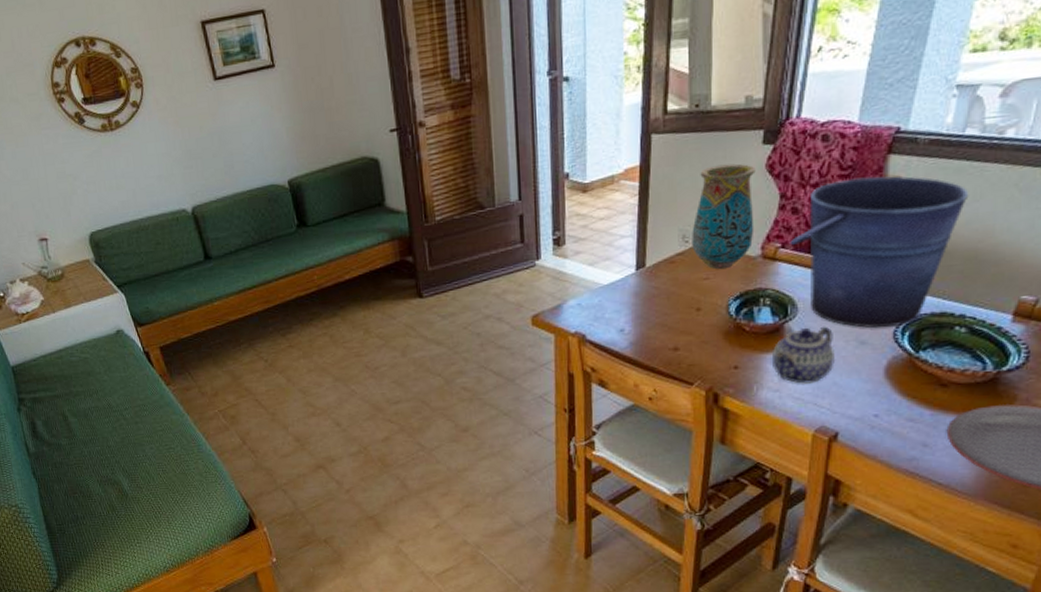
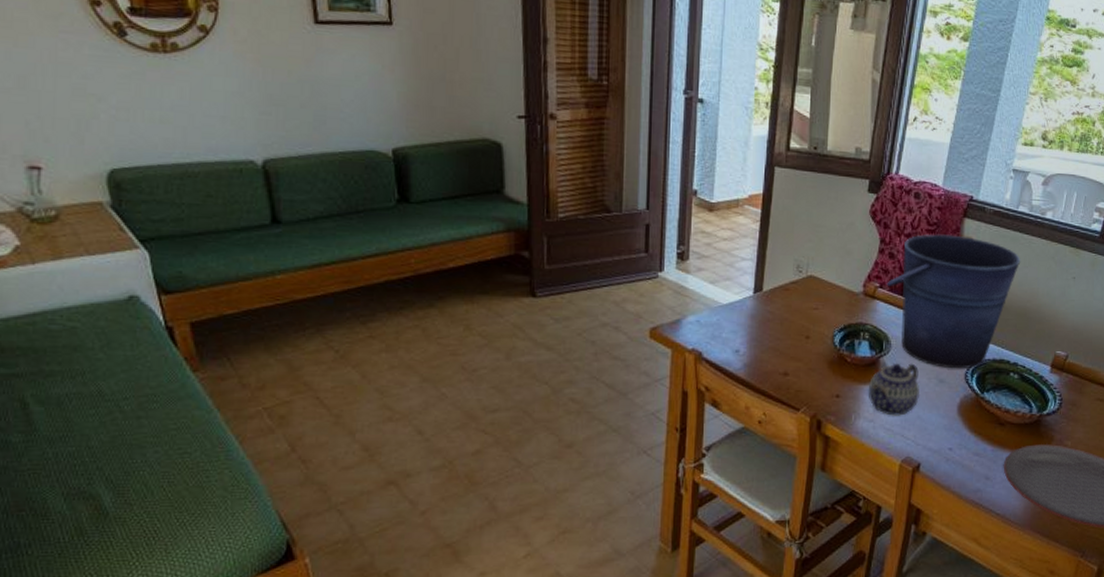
vase: present [692,163,756,270] -> none [805,204,861,302]

